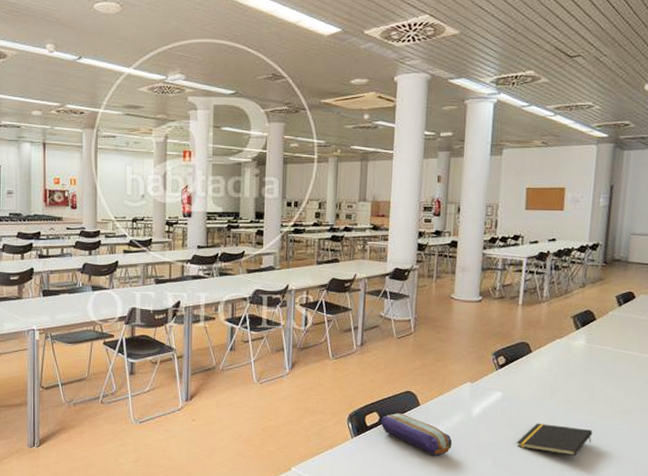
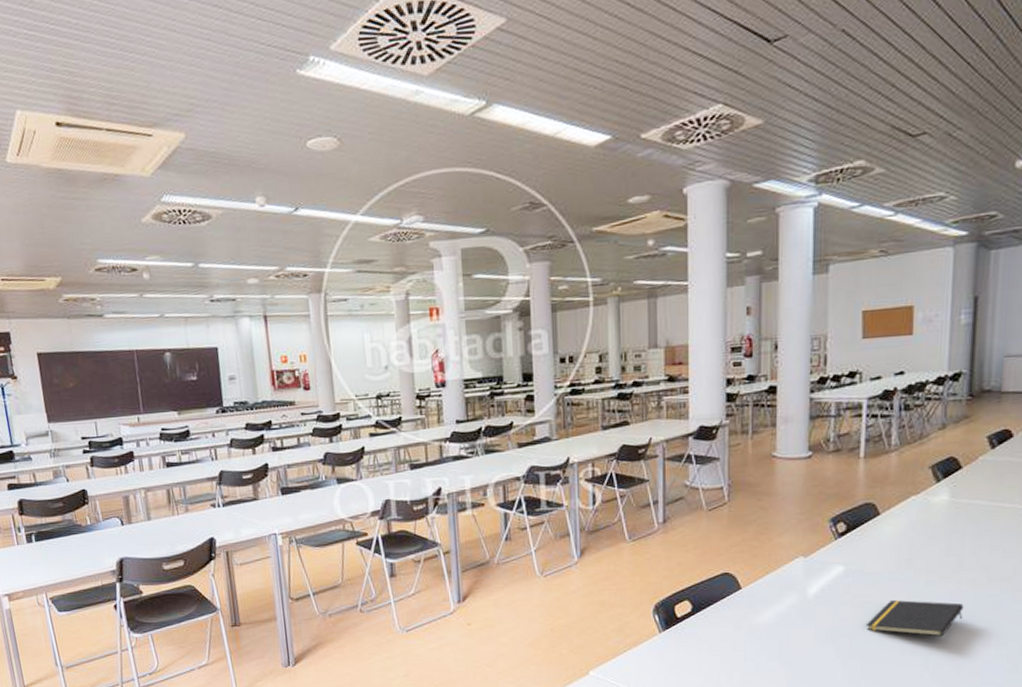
pencil case: present [381,412,453,456] -> none [695,599,785,647]

